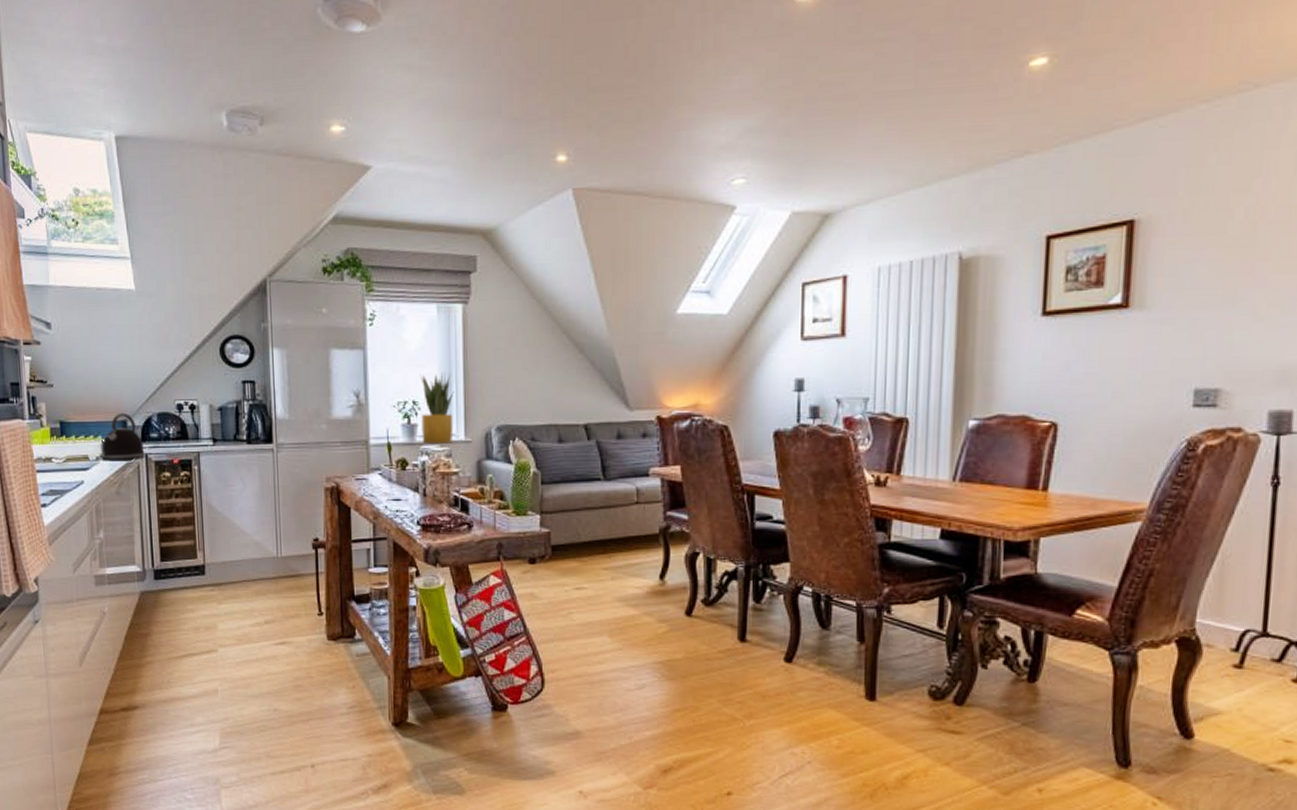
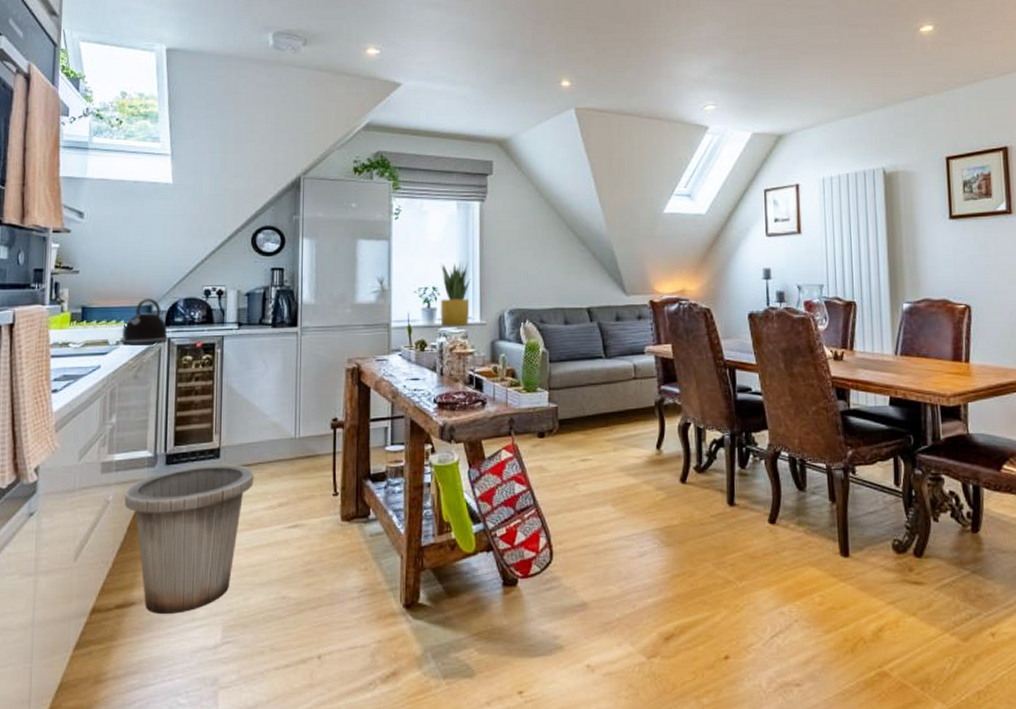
trash can: none [118,580,240,719] -> present [124,464,254,614]

